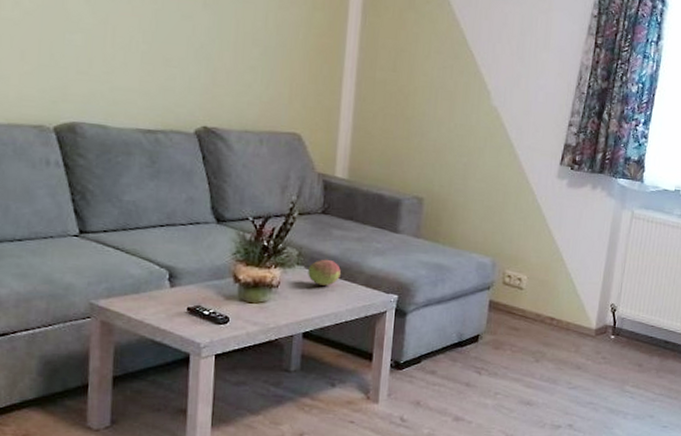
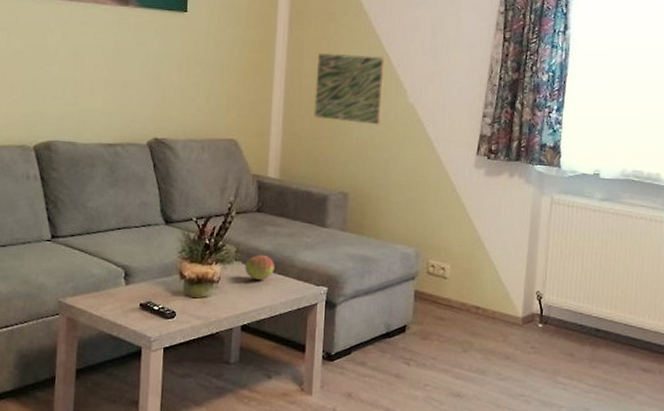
wall art: none [388,43,468,128] -> present [314,52,385,125]

